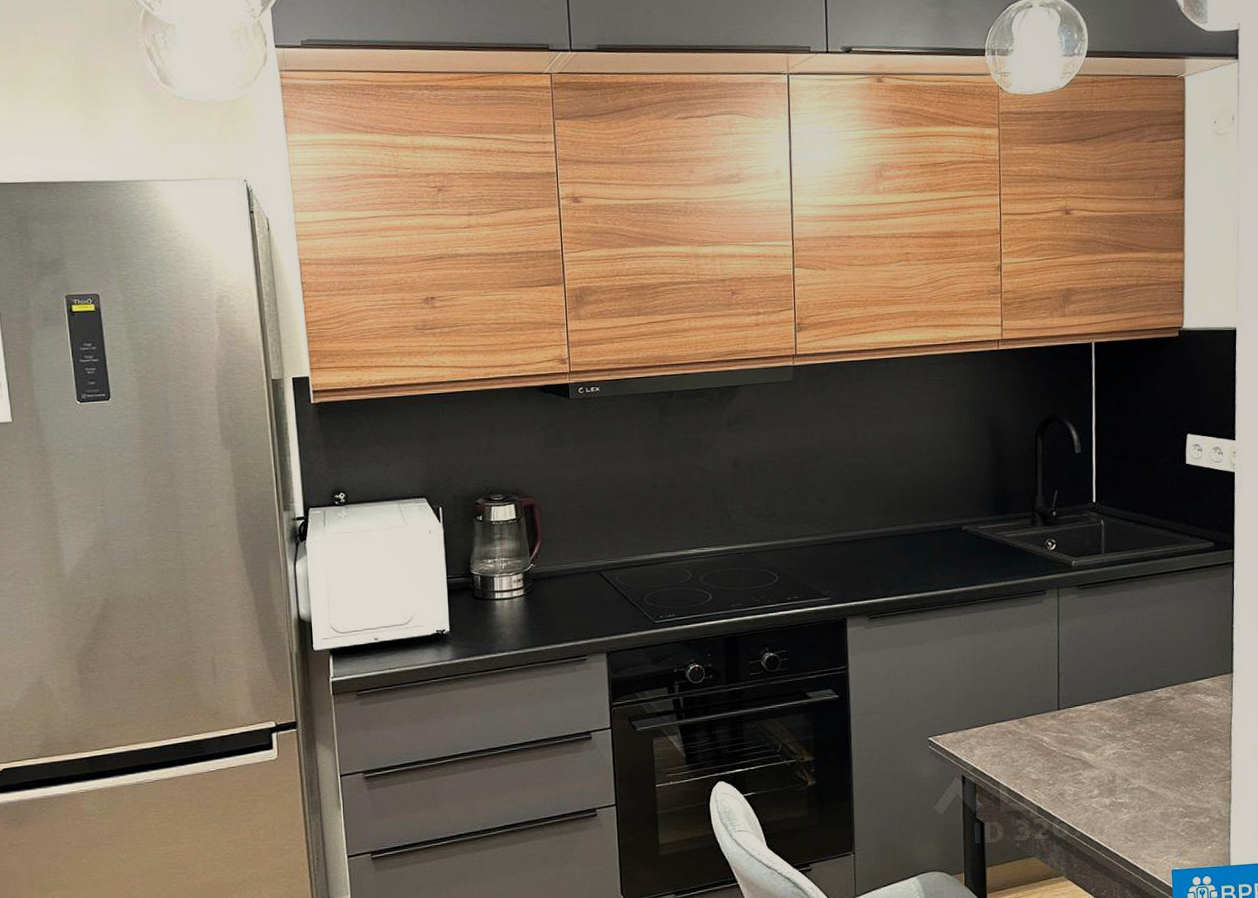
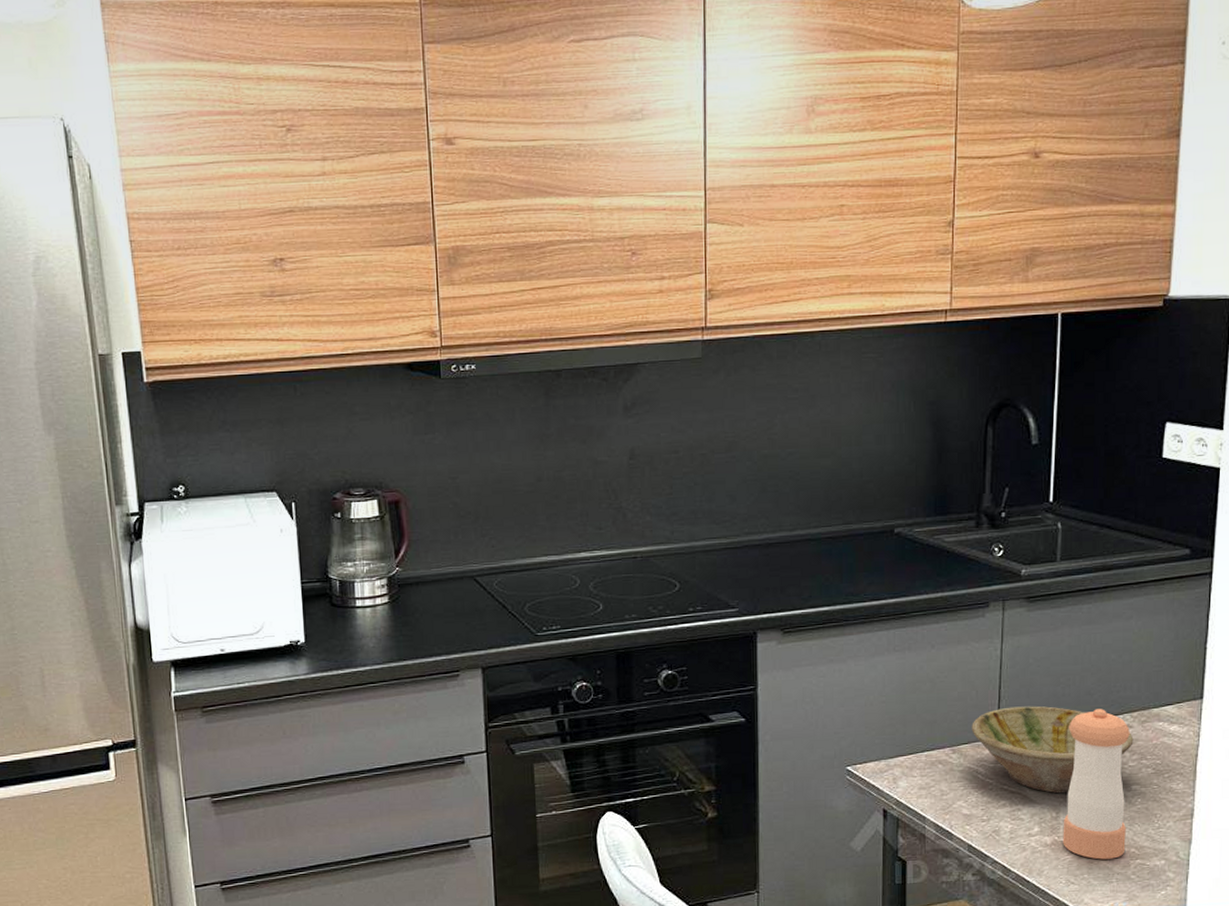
bowl: none [1036,681,1176,759] -> present [972,706,1134,794]
pepper shaker: none [1119,683,1175,818] -> present [1063,709,1130,860]

